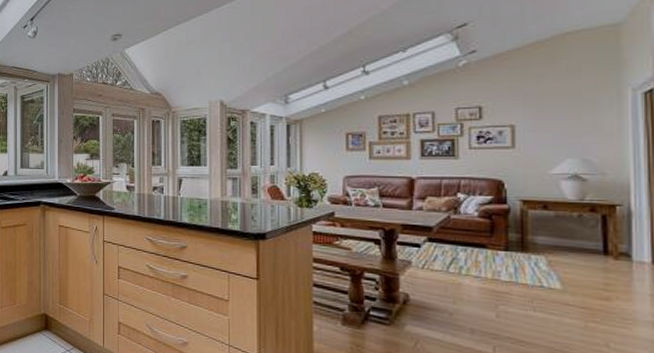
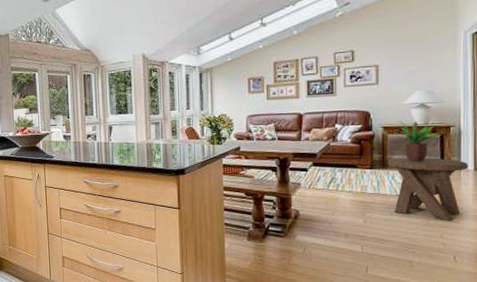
music stool: none [529,239,643,327] -> present [388,157,468,221]
potted plant: none [540,194,603,248] -> present [396,120,441,163]

